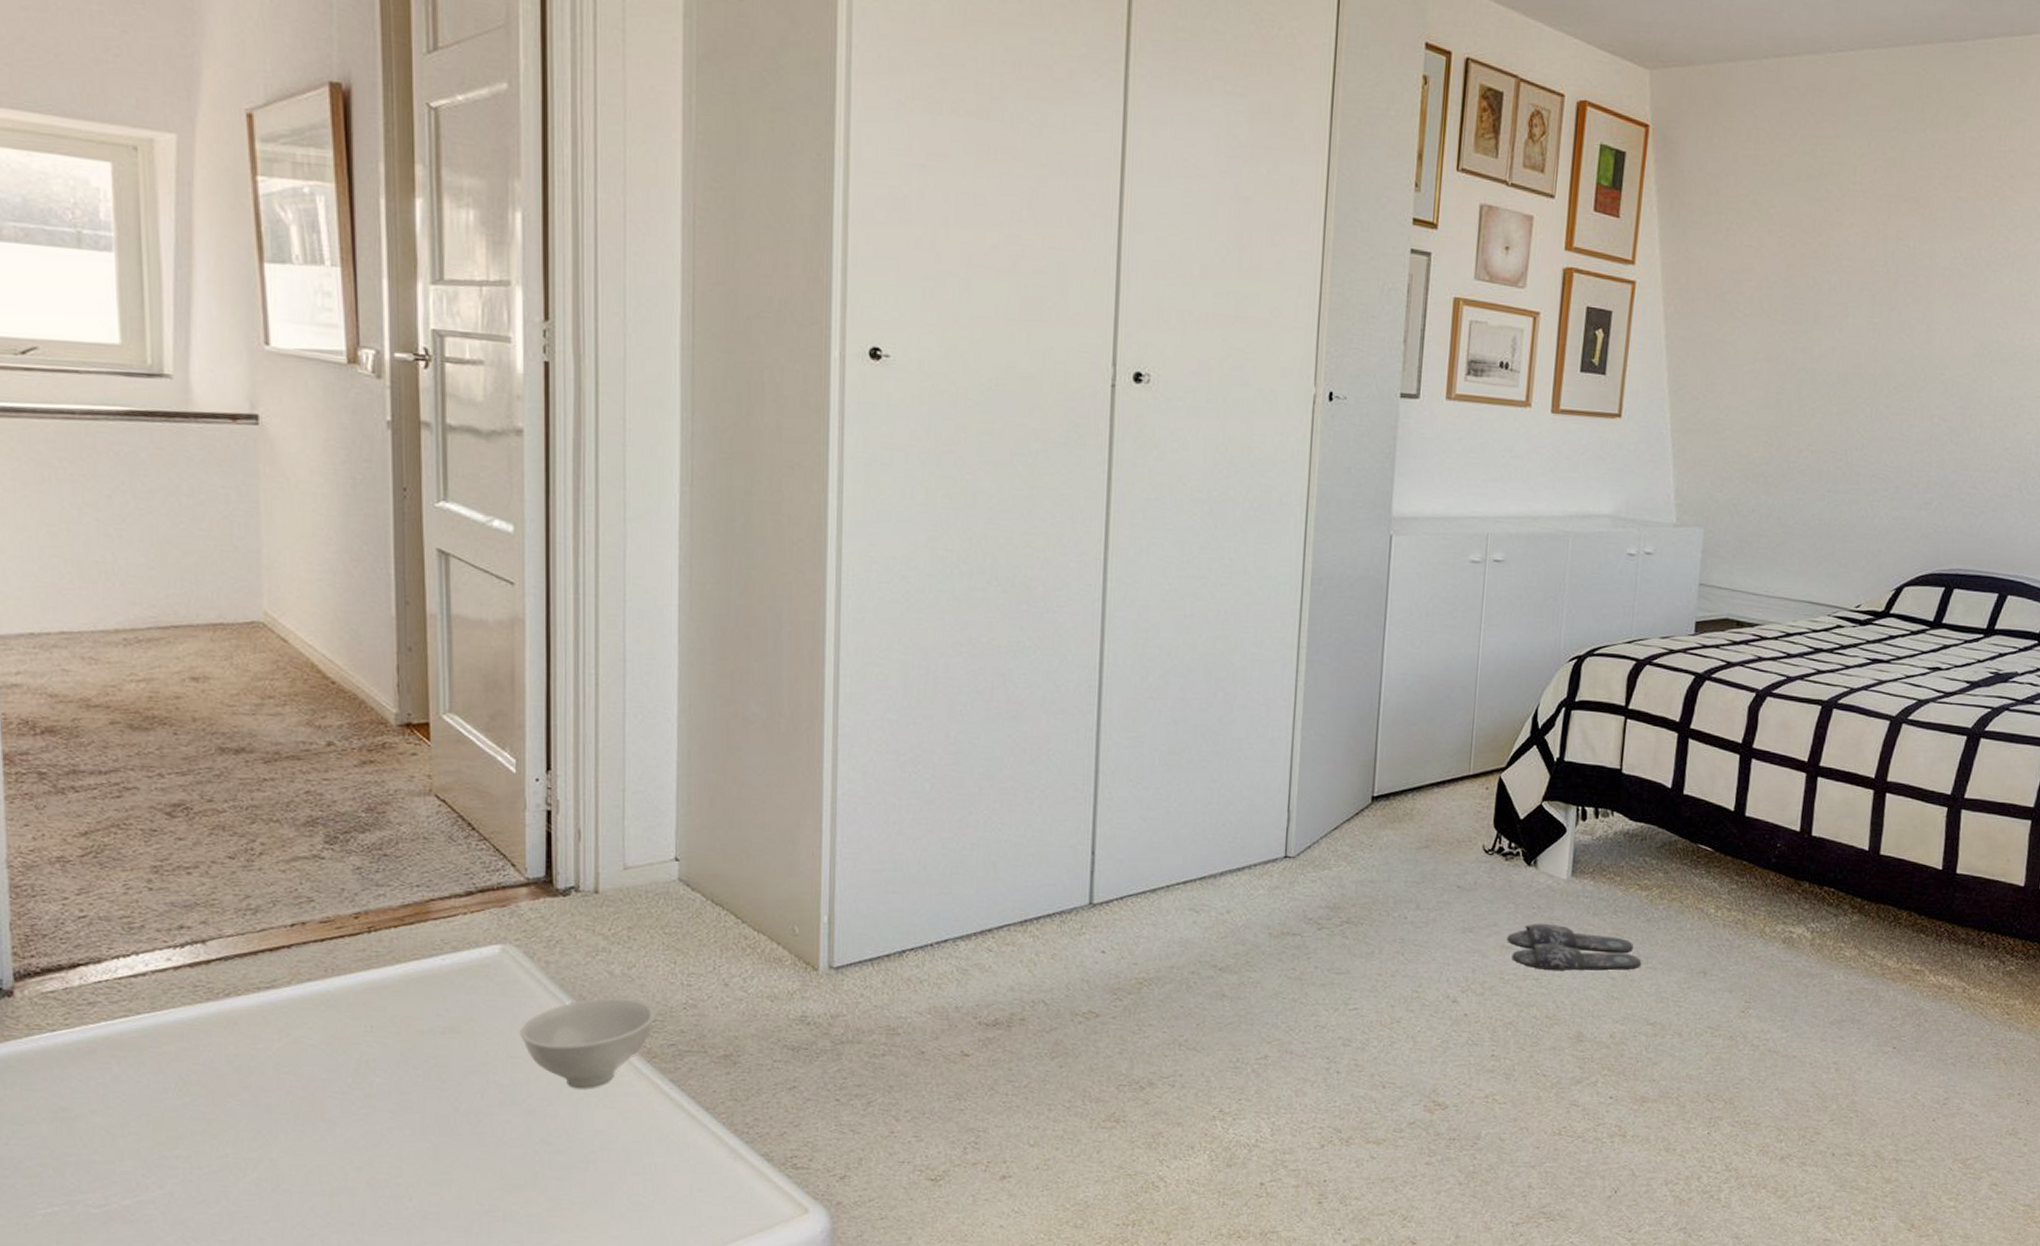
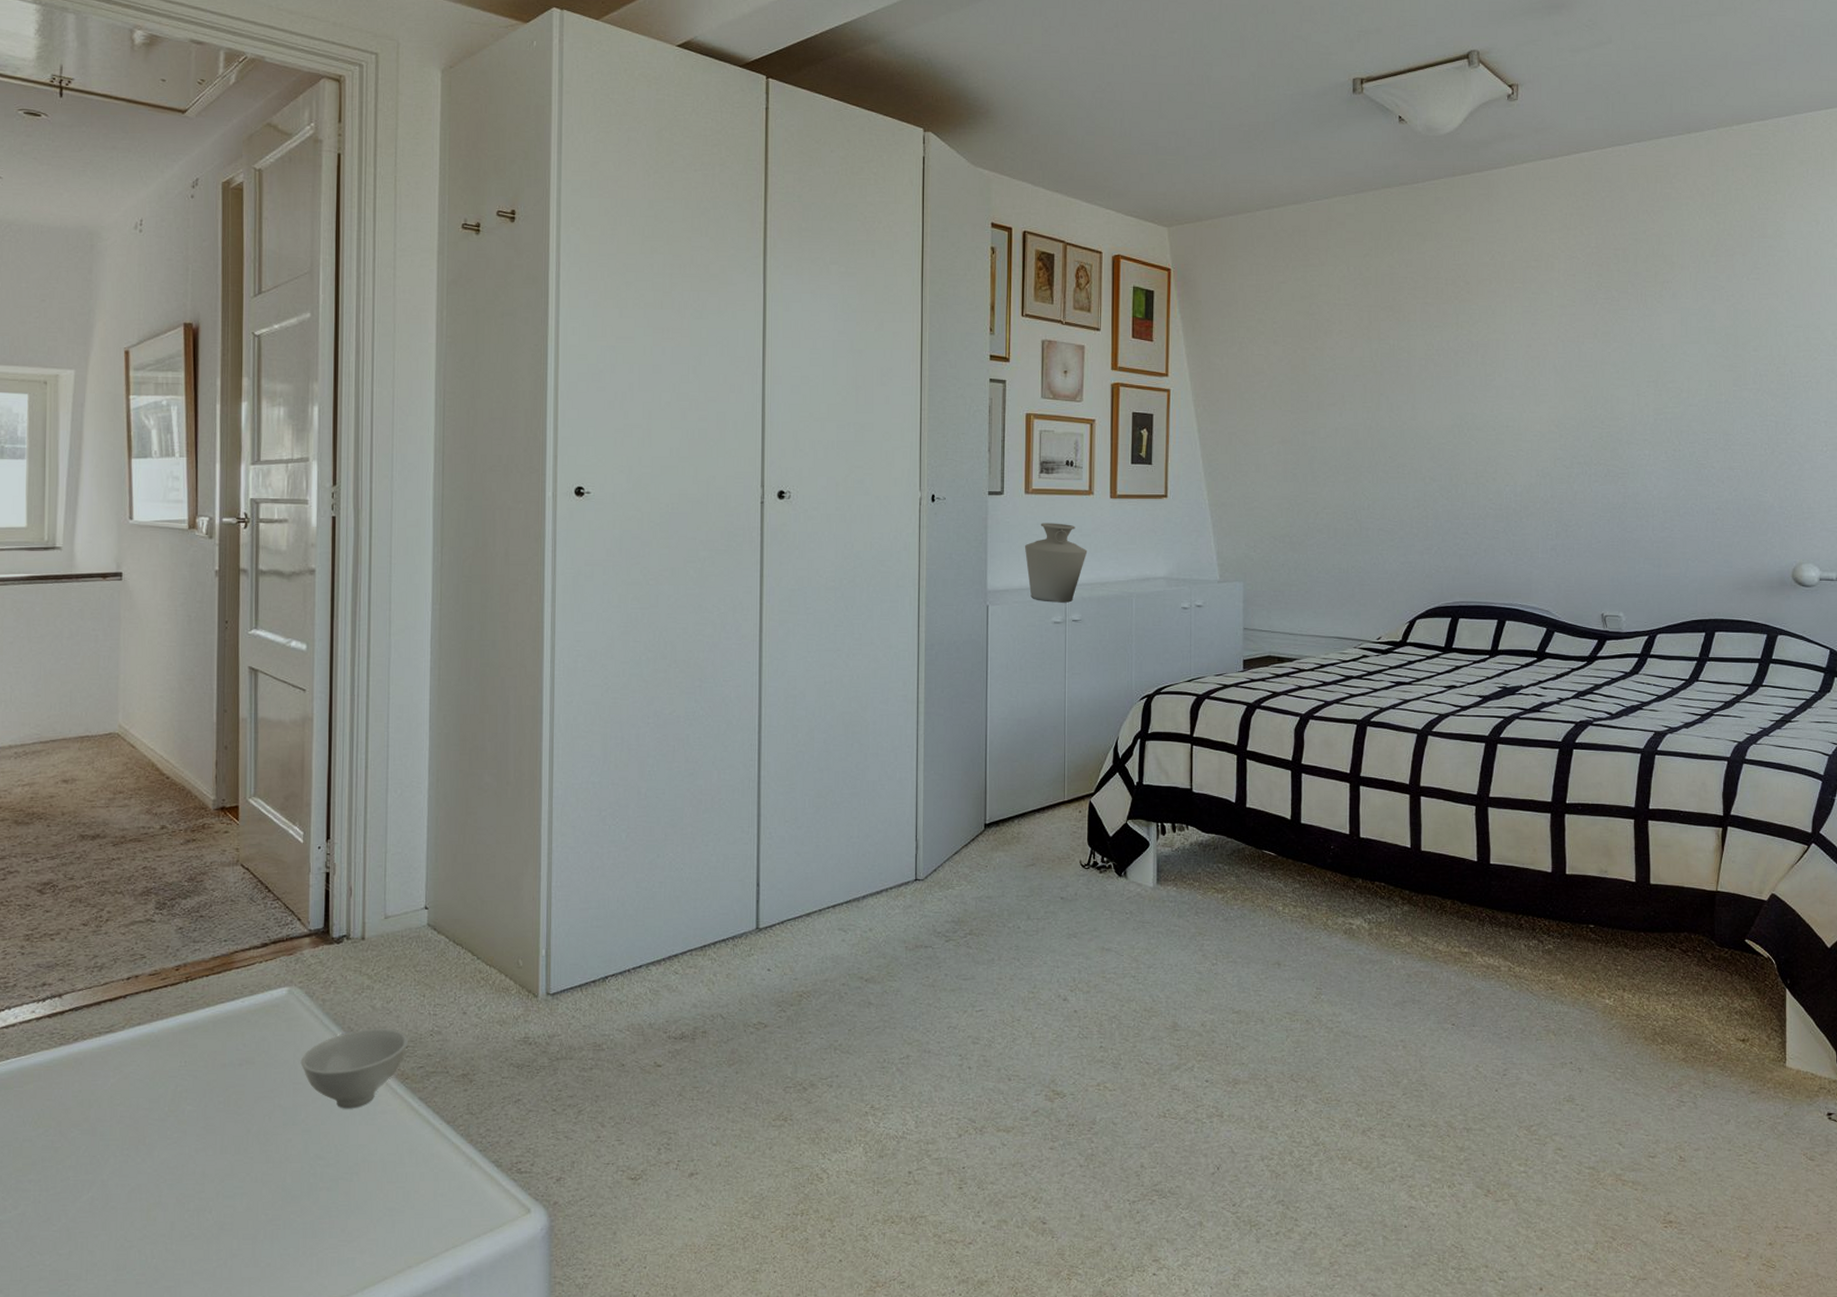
vase: none [1441,437,1519,539] -> present [1024,523,1088,603]
slippers: present [1507,923,1642,971] -> none [1106,926,1223,967]

